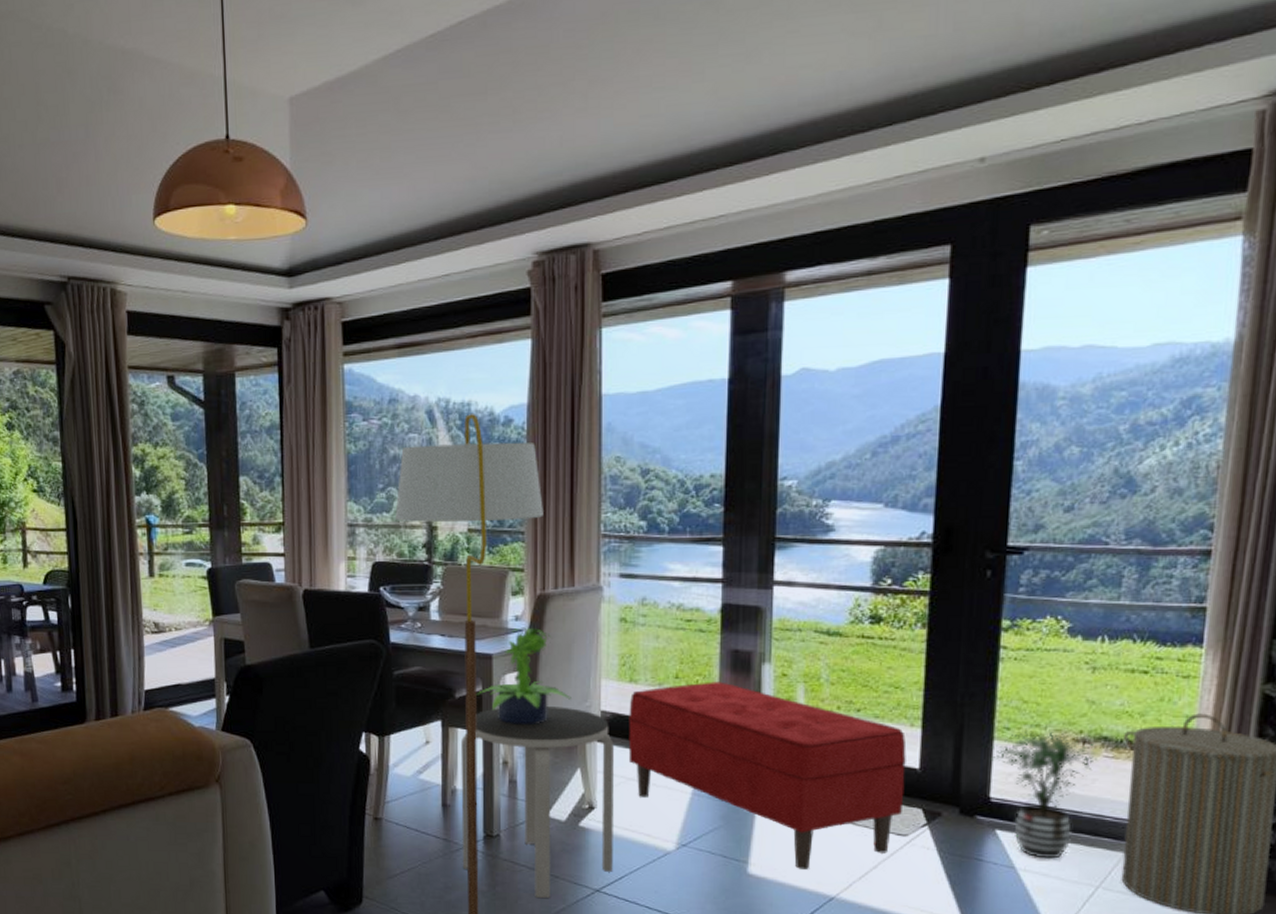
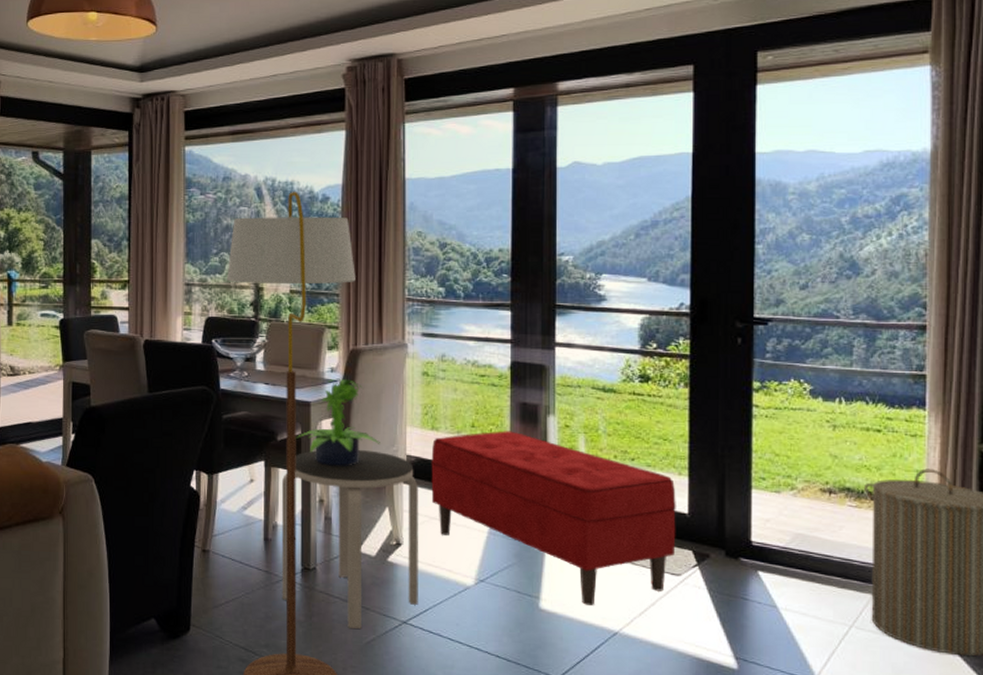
potted plant: present [990,730,1097,859] -> none [750,481,842,599]

